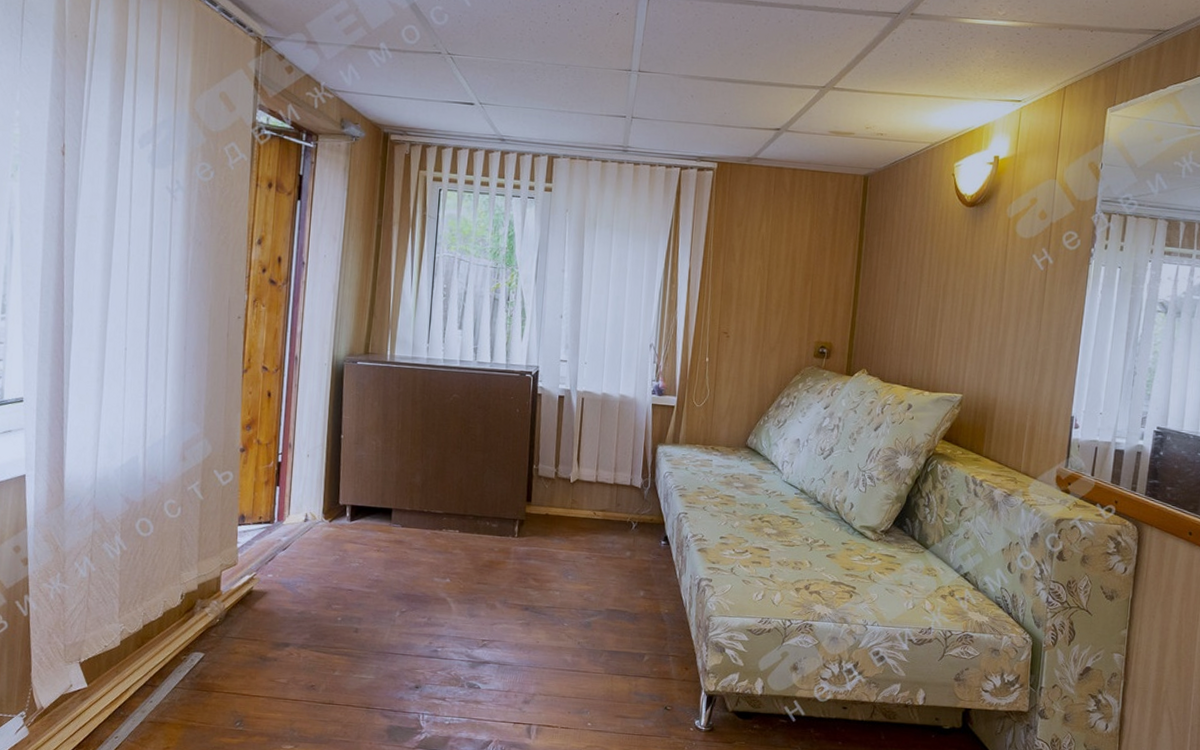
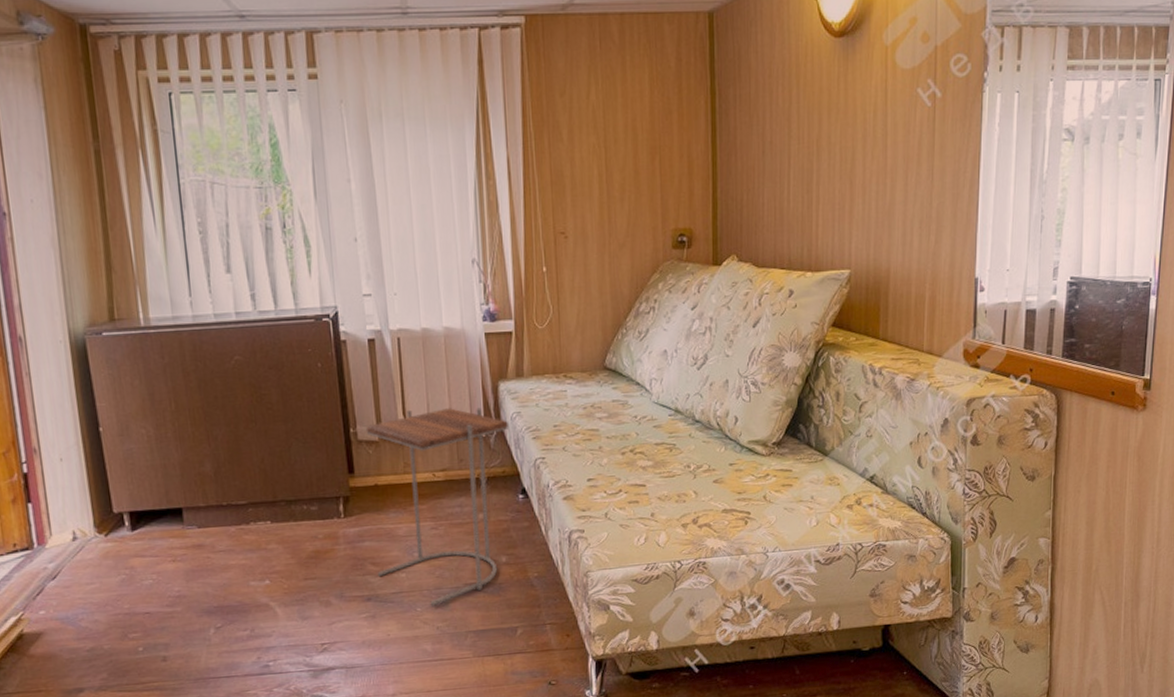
side table: none [536,457,661,624] -> present [365,407,508,606]

